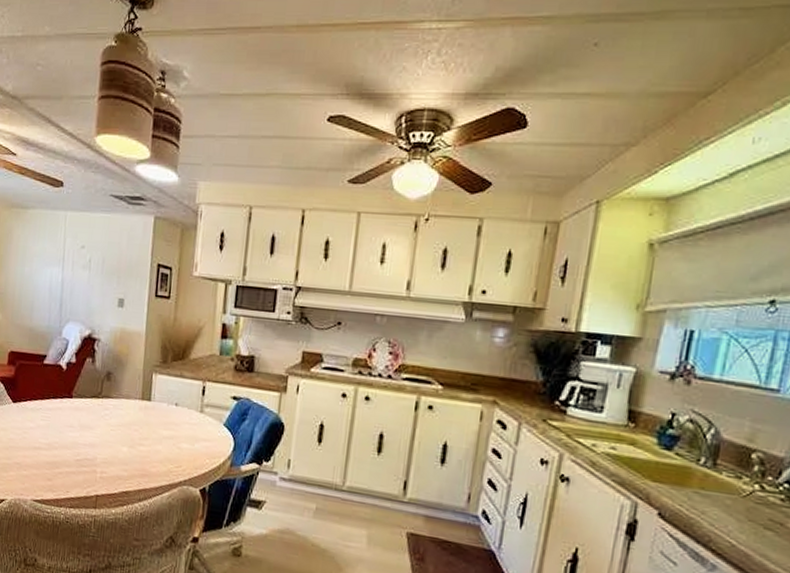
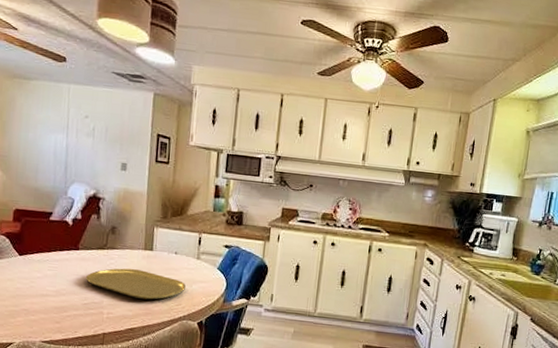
placemat: none [79,420,187,460] -> present [86,268,186,300]

